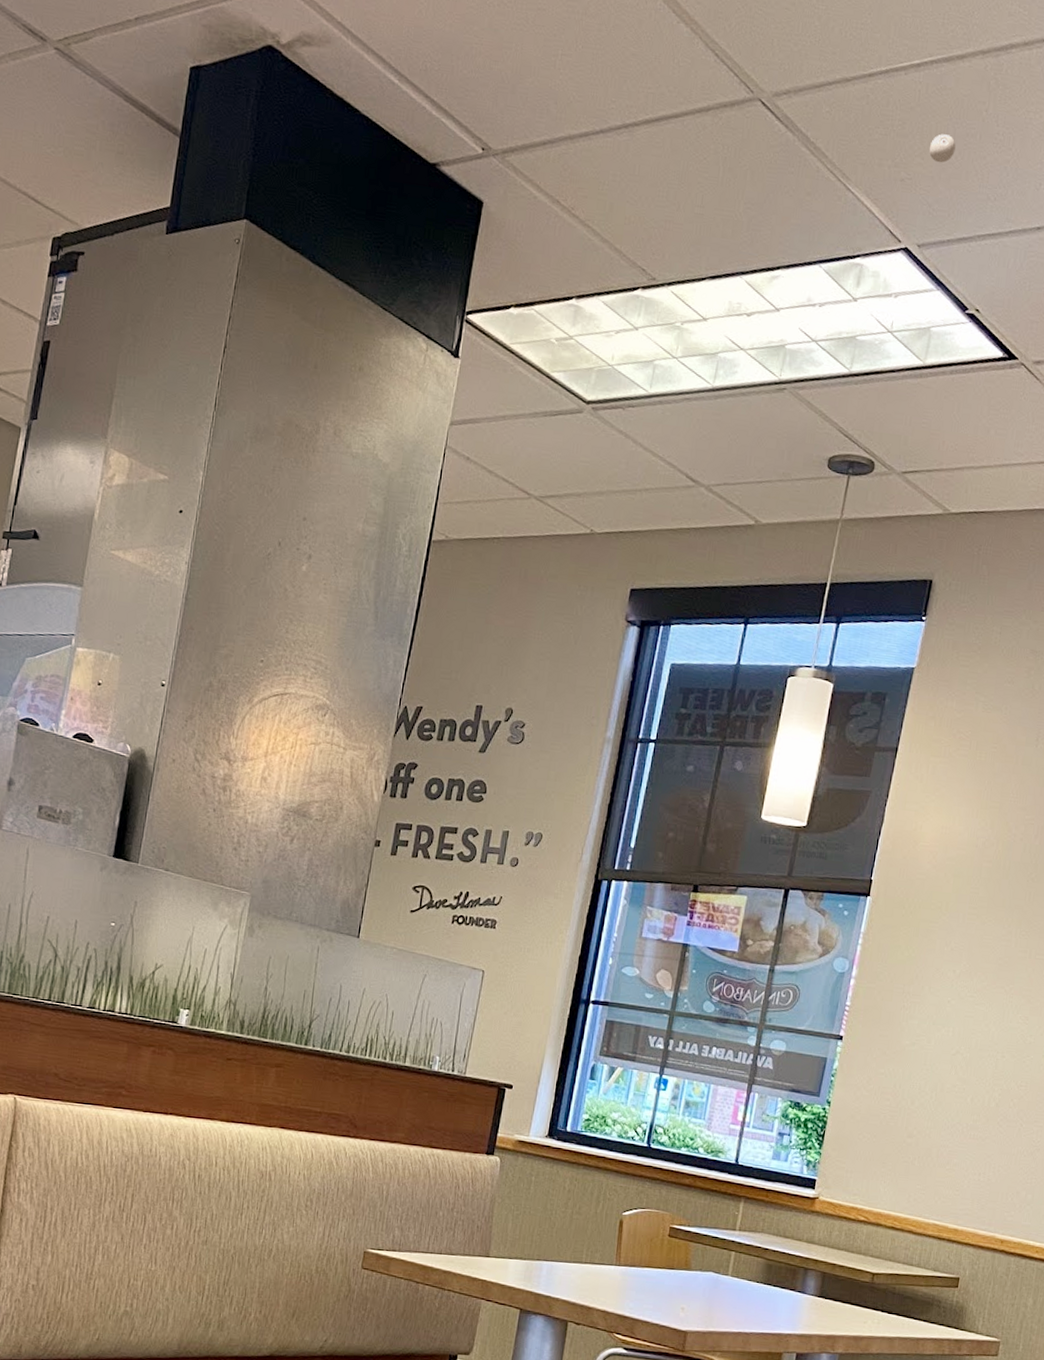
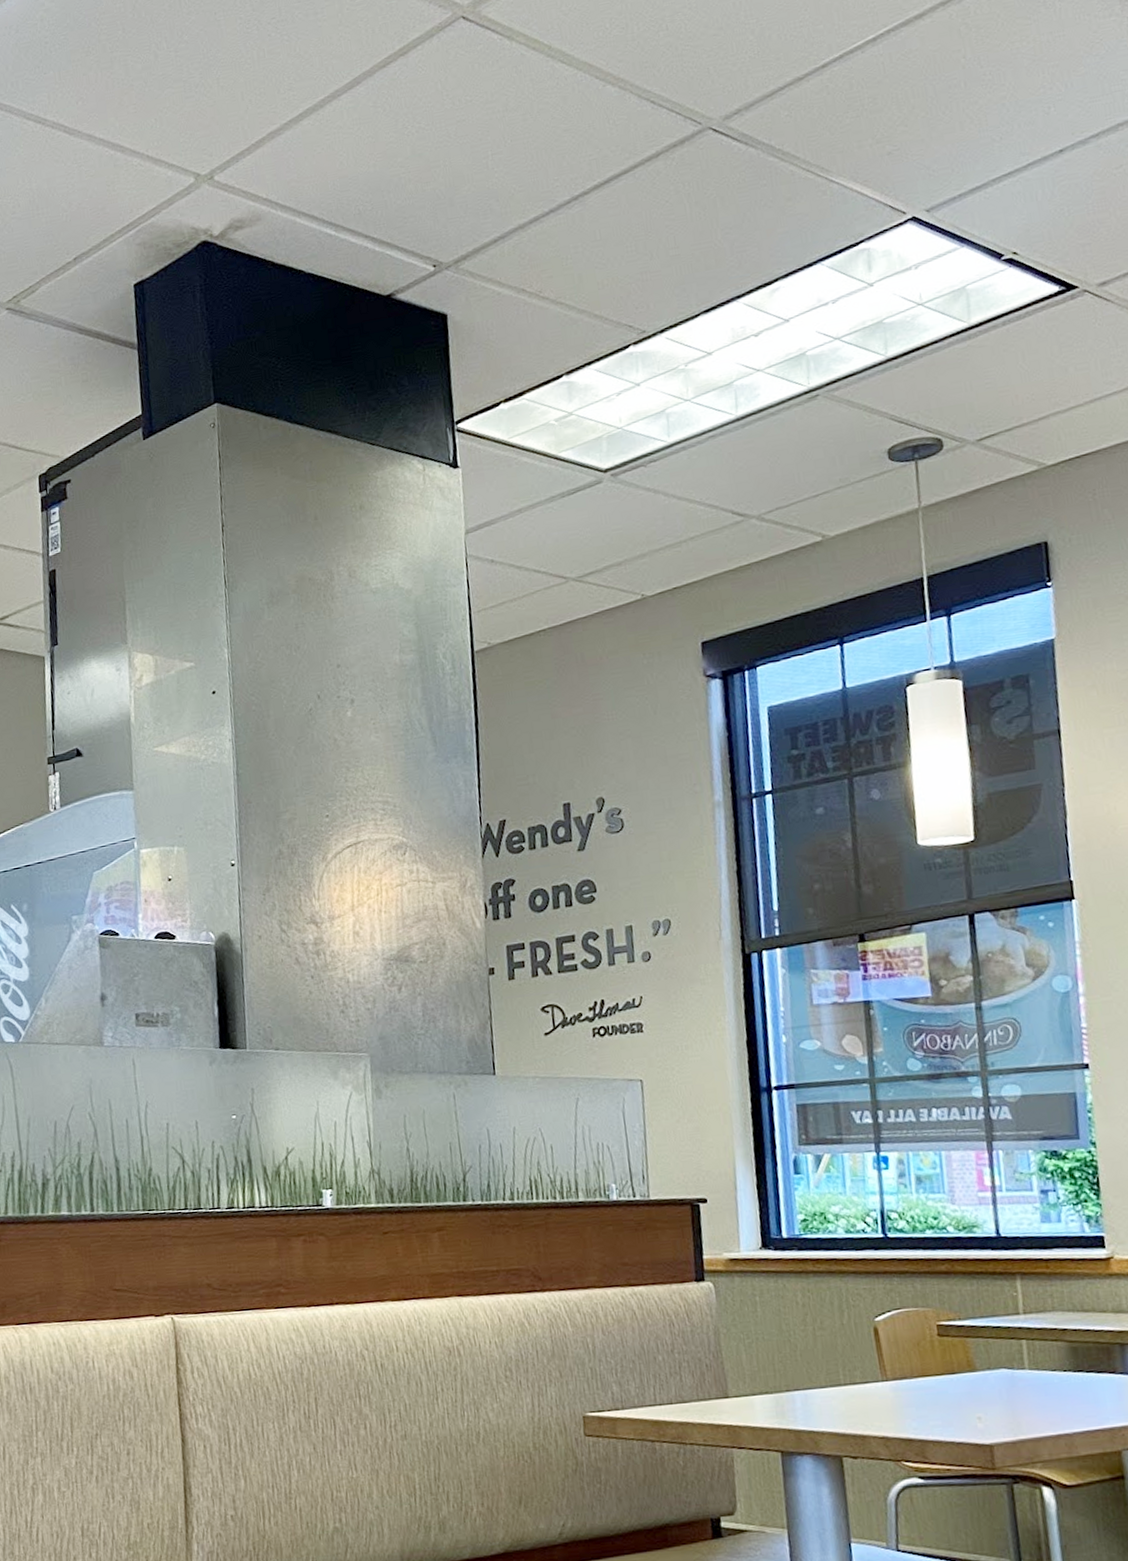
eyeball: present [929,134,956,163] -> none [910,93,941,124]

